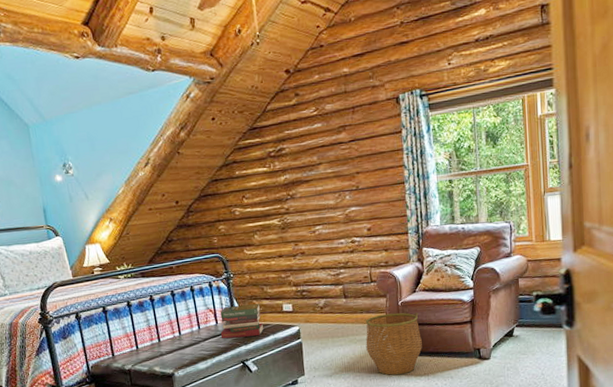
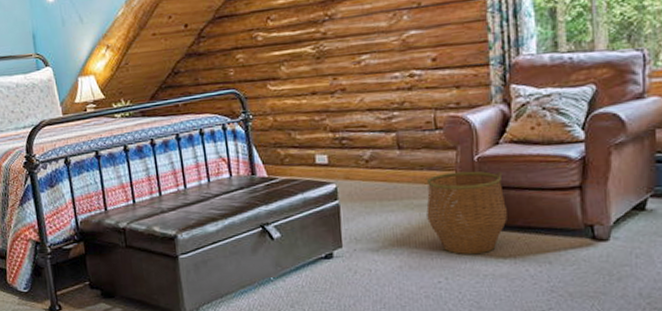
books: present [220,303,264,339] -> none [235,153,291,196]

